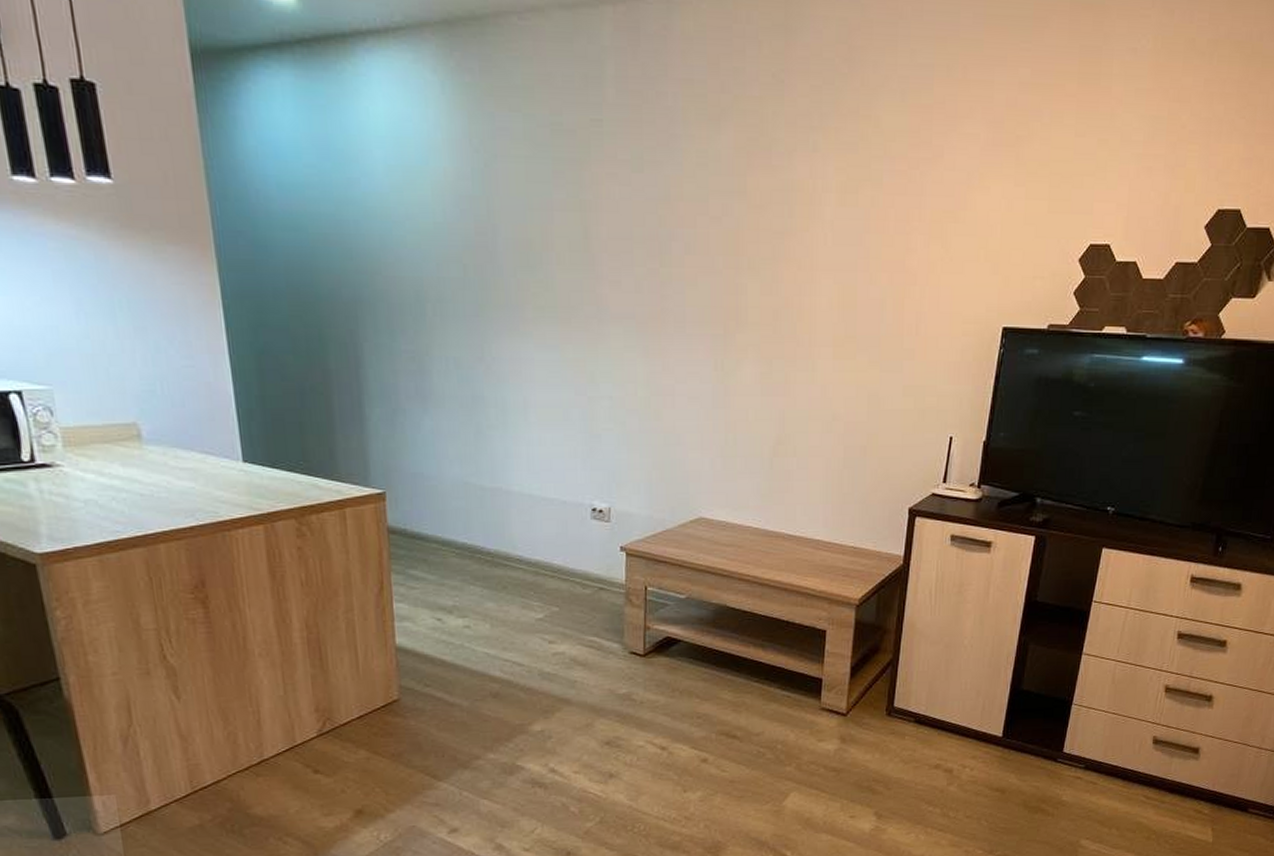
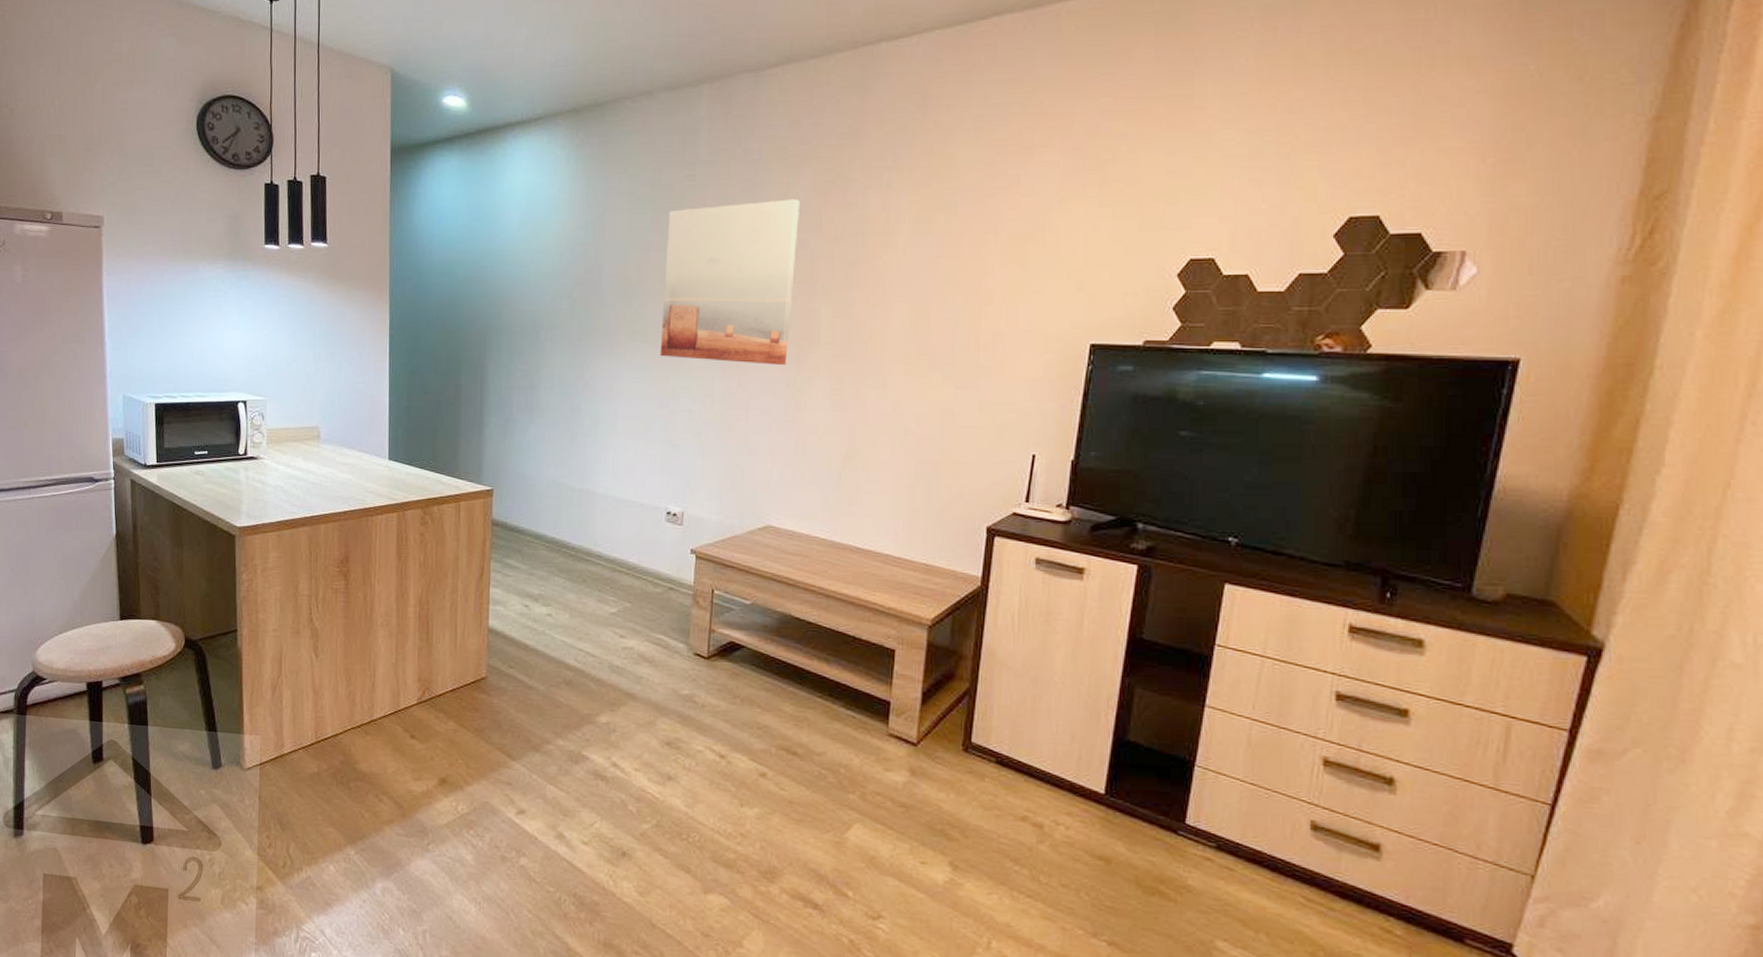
wall art: none [573,157,722,346] -> present [660,199,799,365]

